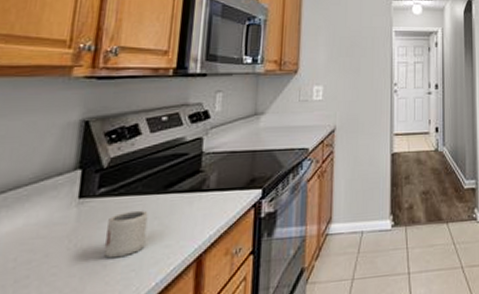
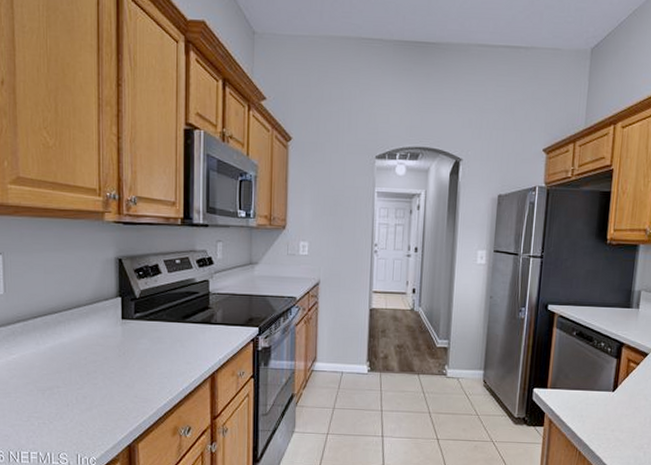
cup: present [104,210,148,259] -> none [145,333,172,367]

